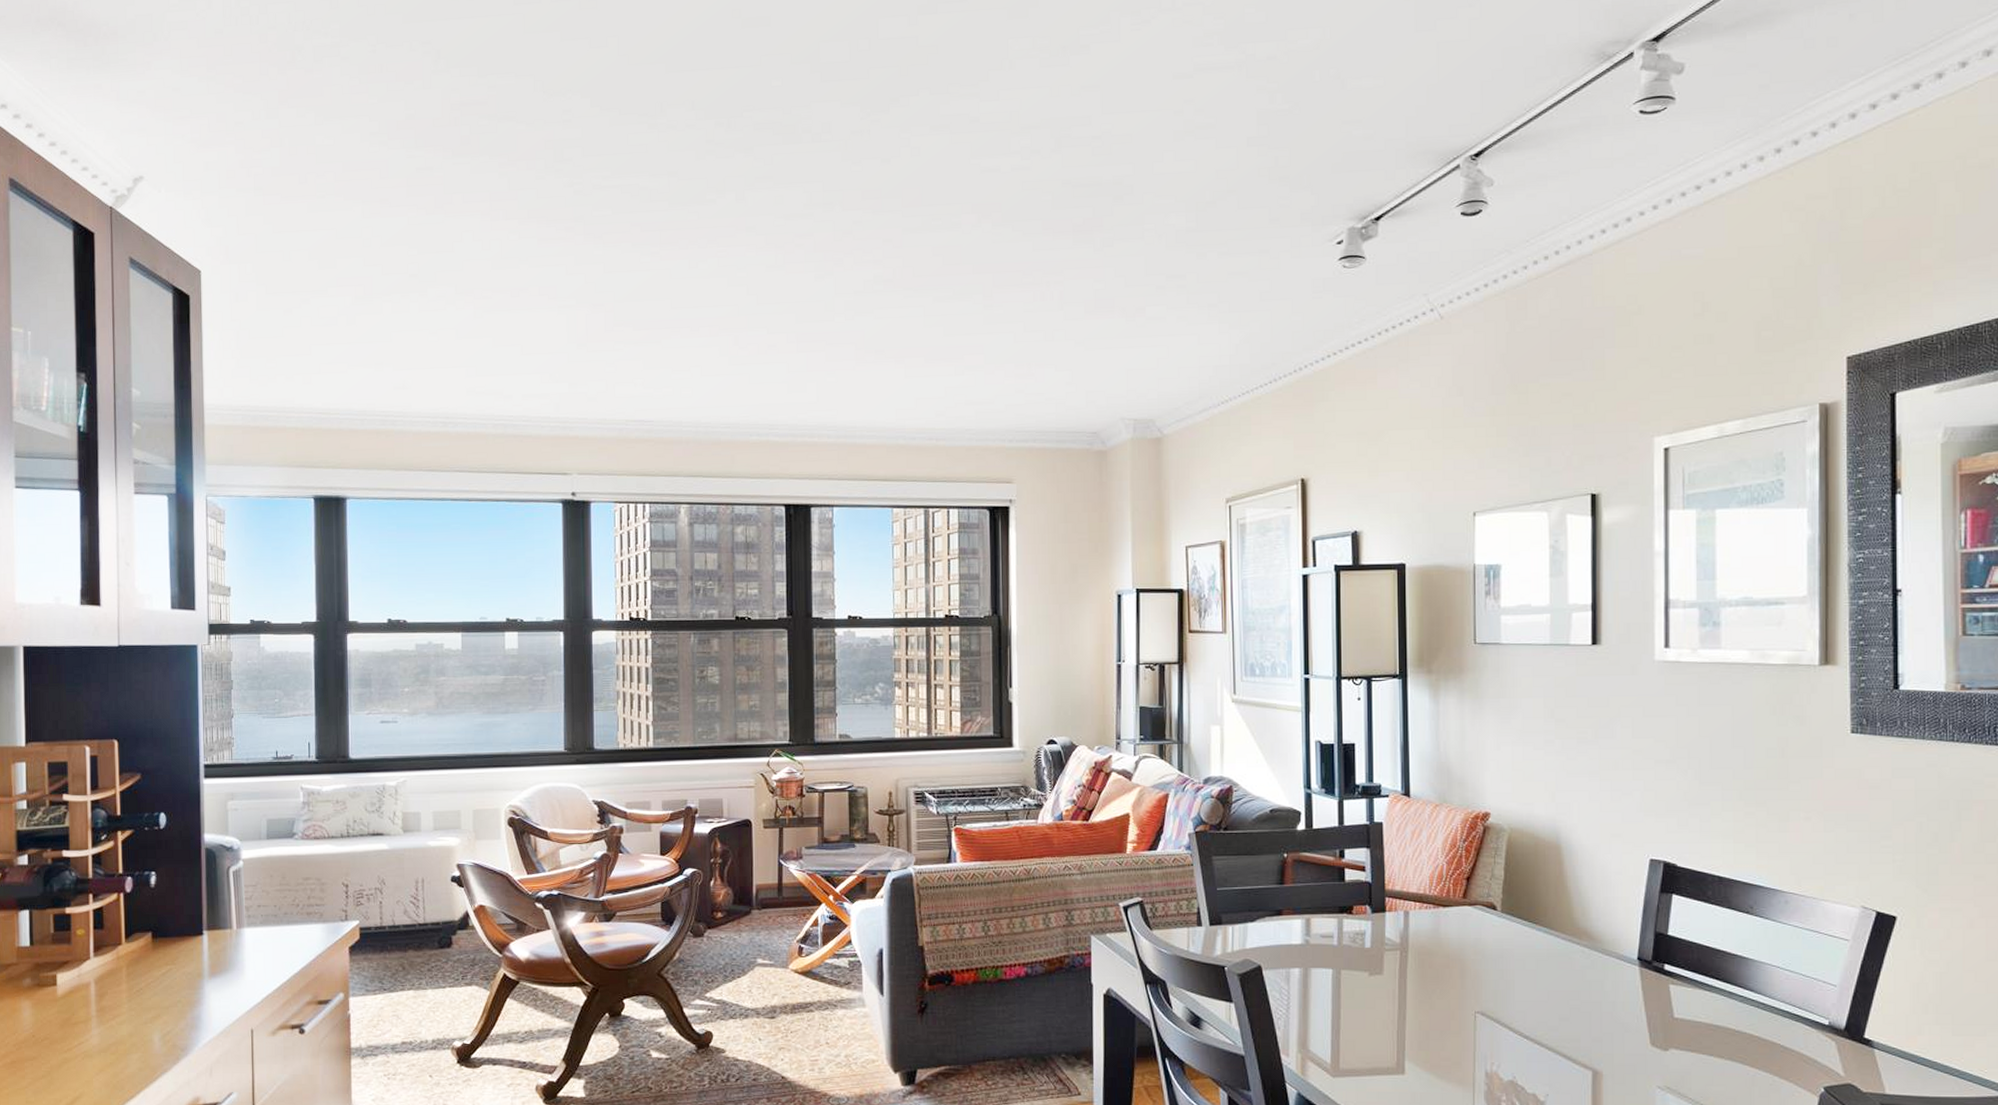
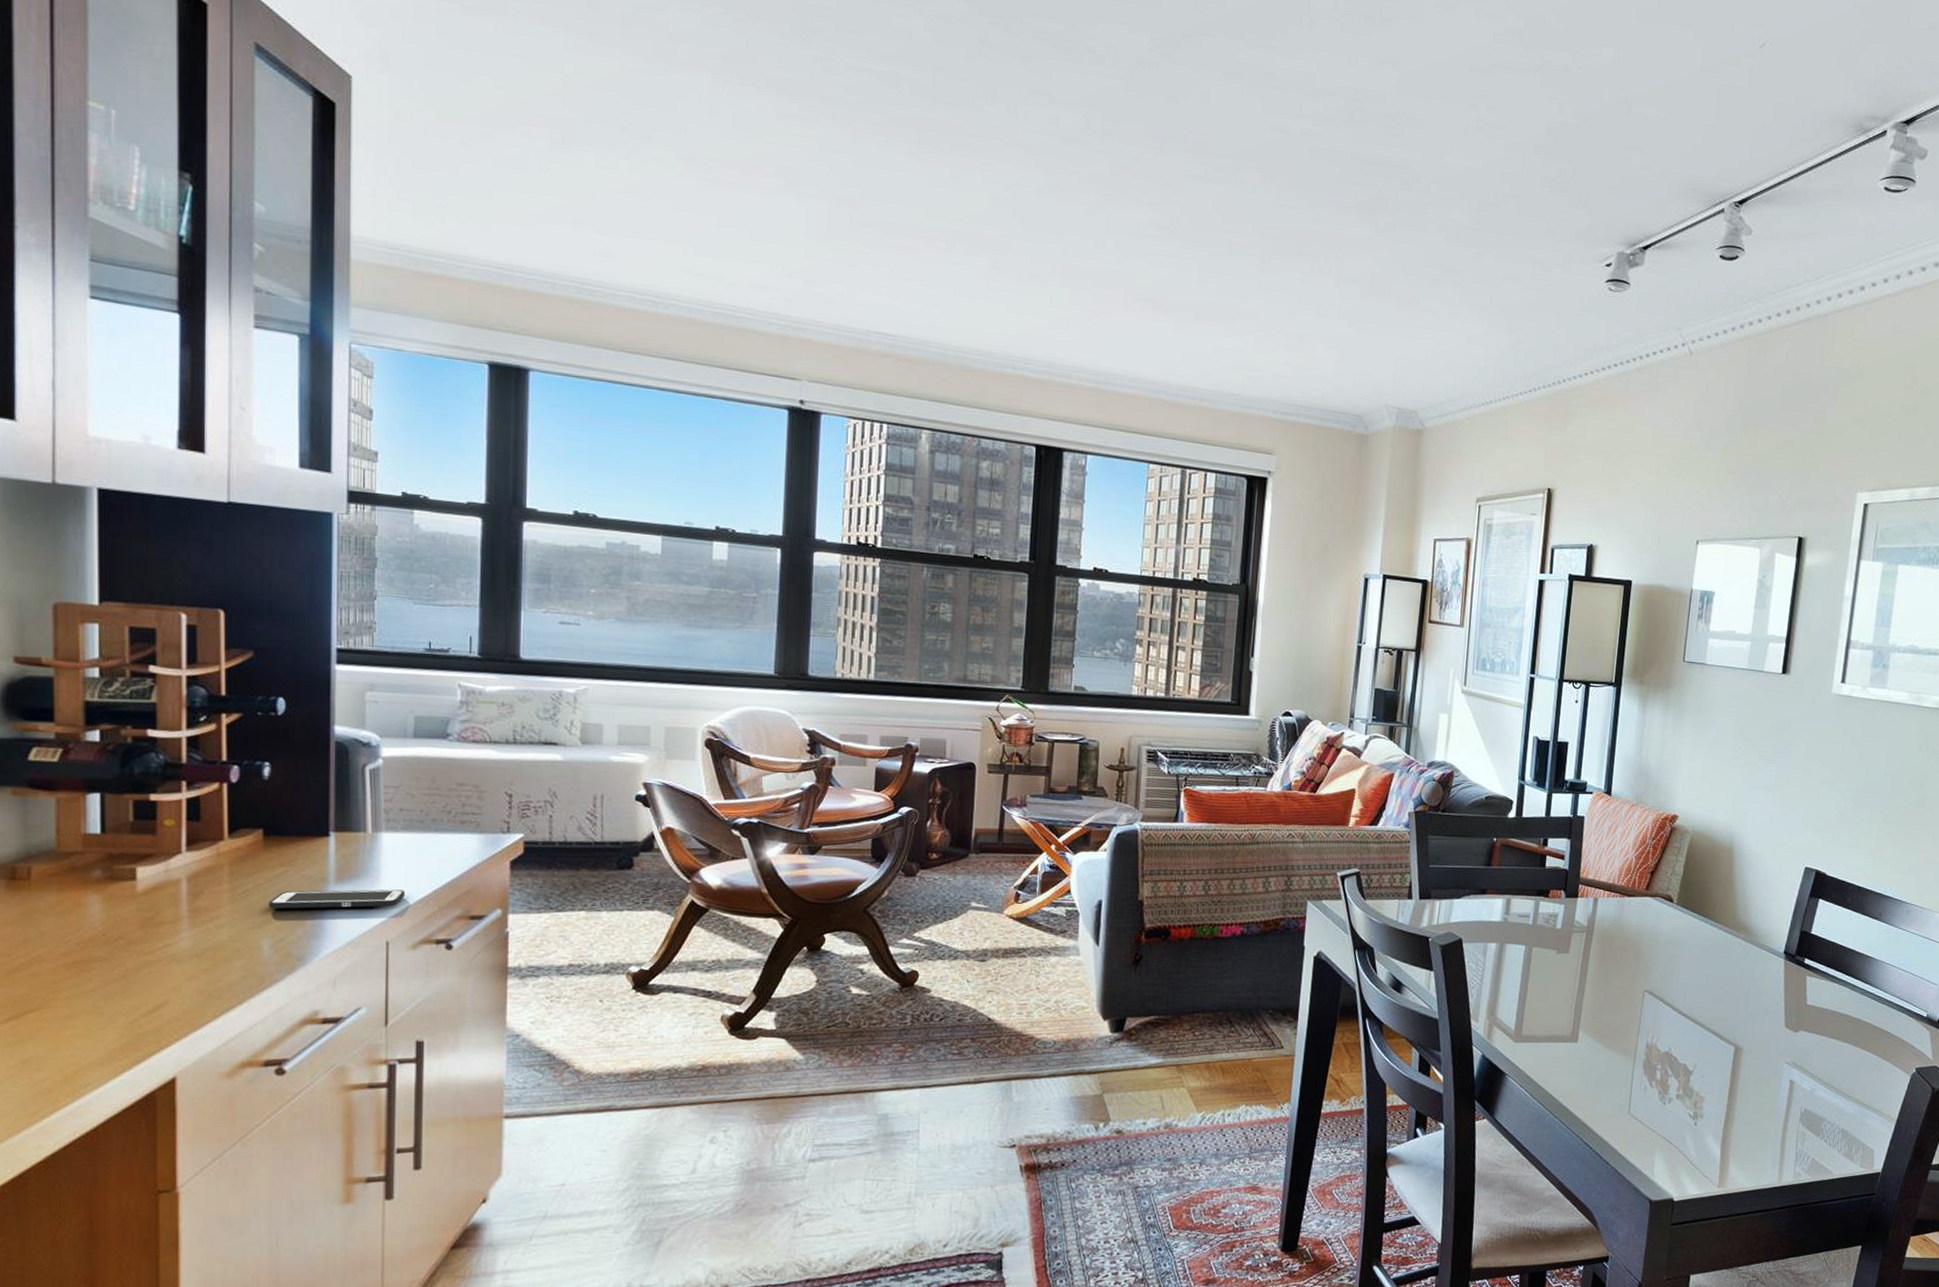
cell phone: none [158,980,264,1004] -> present [269,889,405,909]

